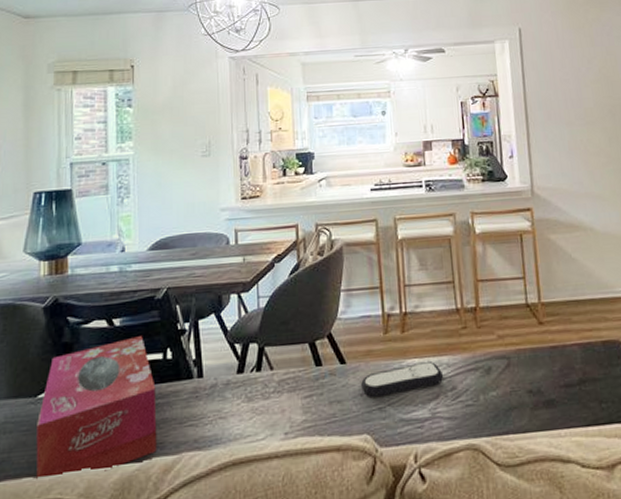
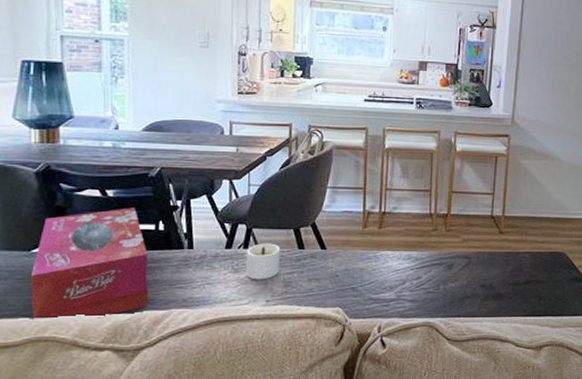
candle: none [260,362,298,409] -> present [246,243,280,280]
remote control: present [361,360,444,398] -> none [338,254,412,280]

